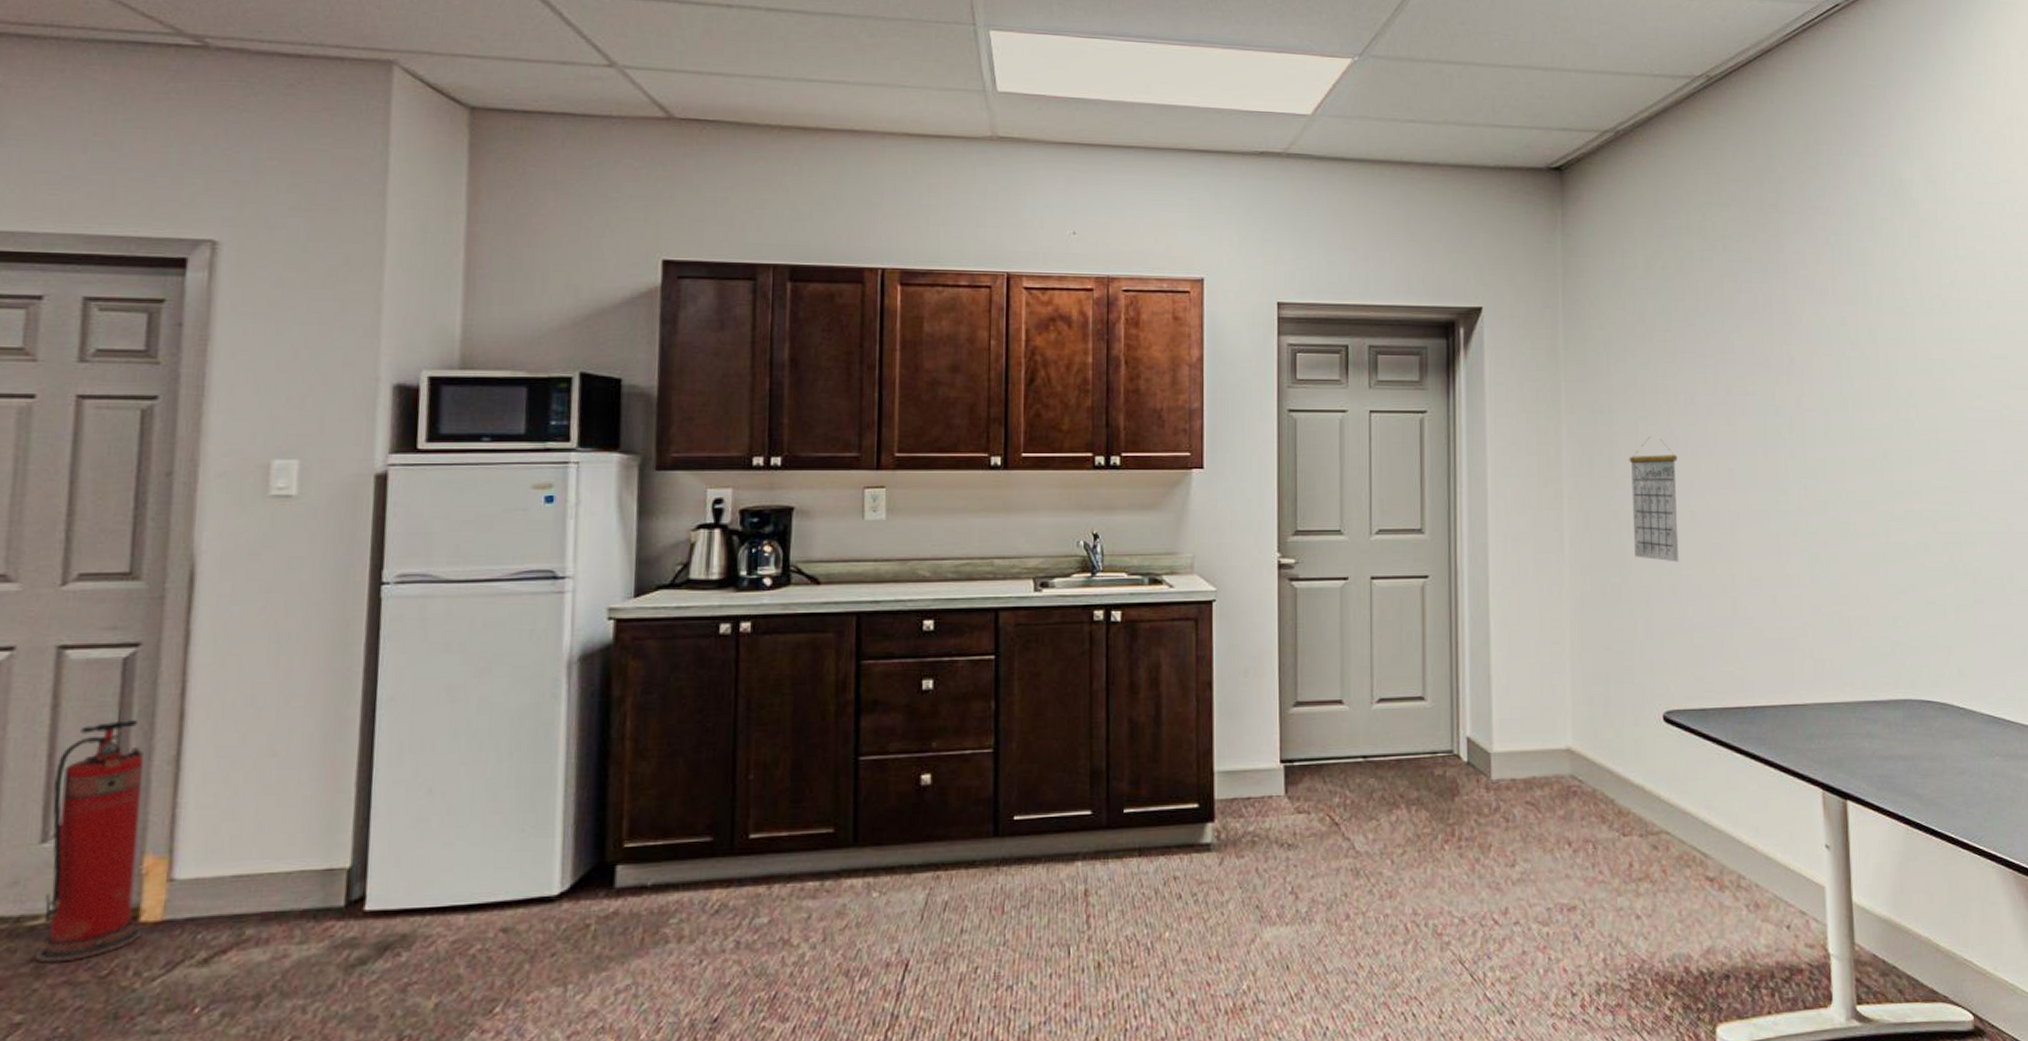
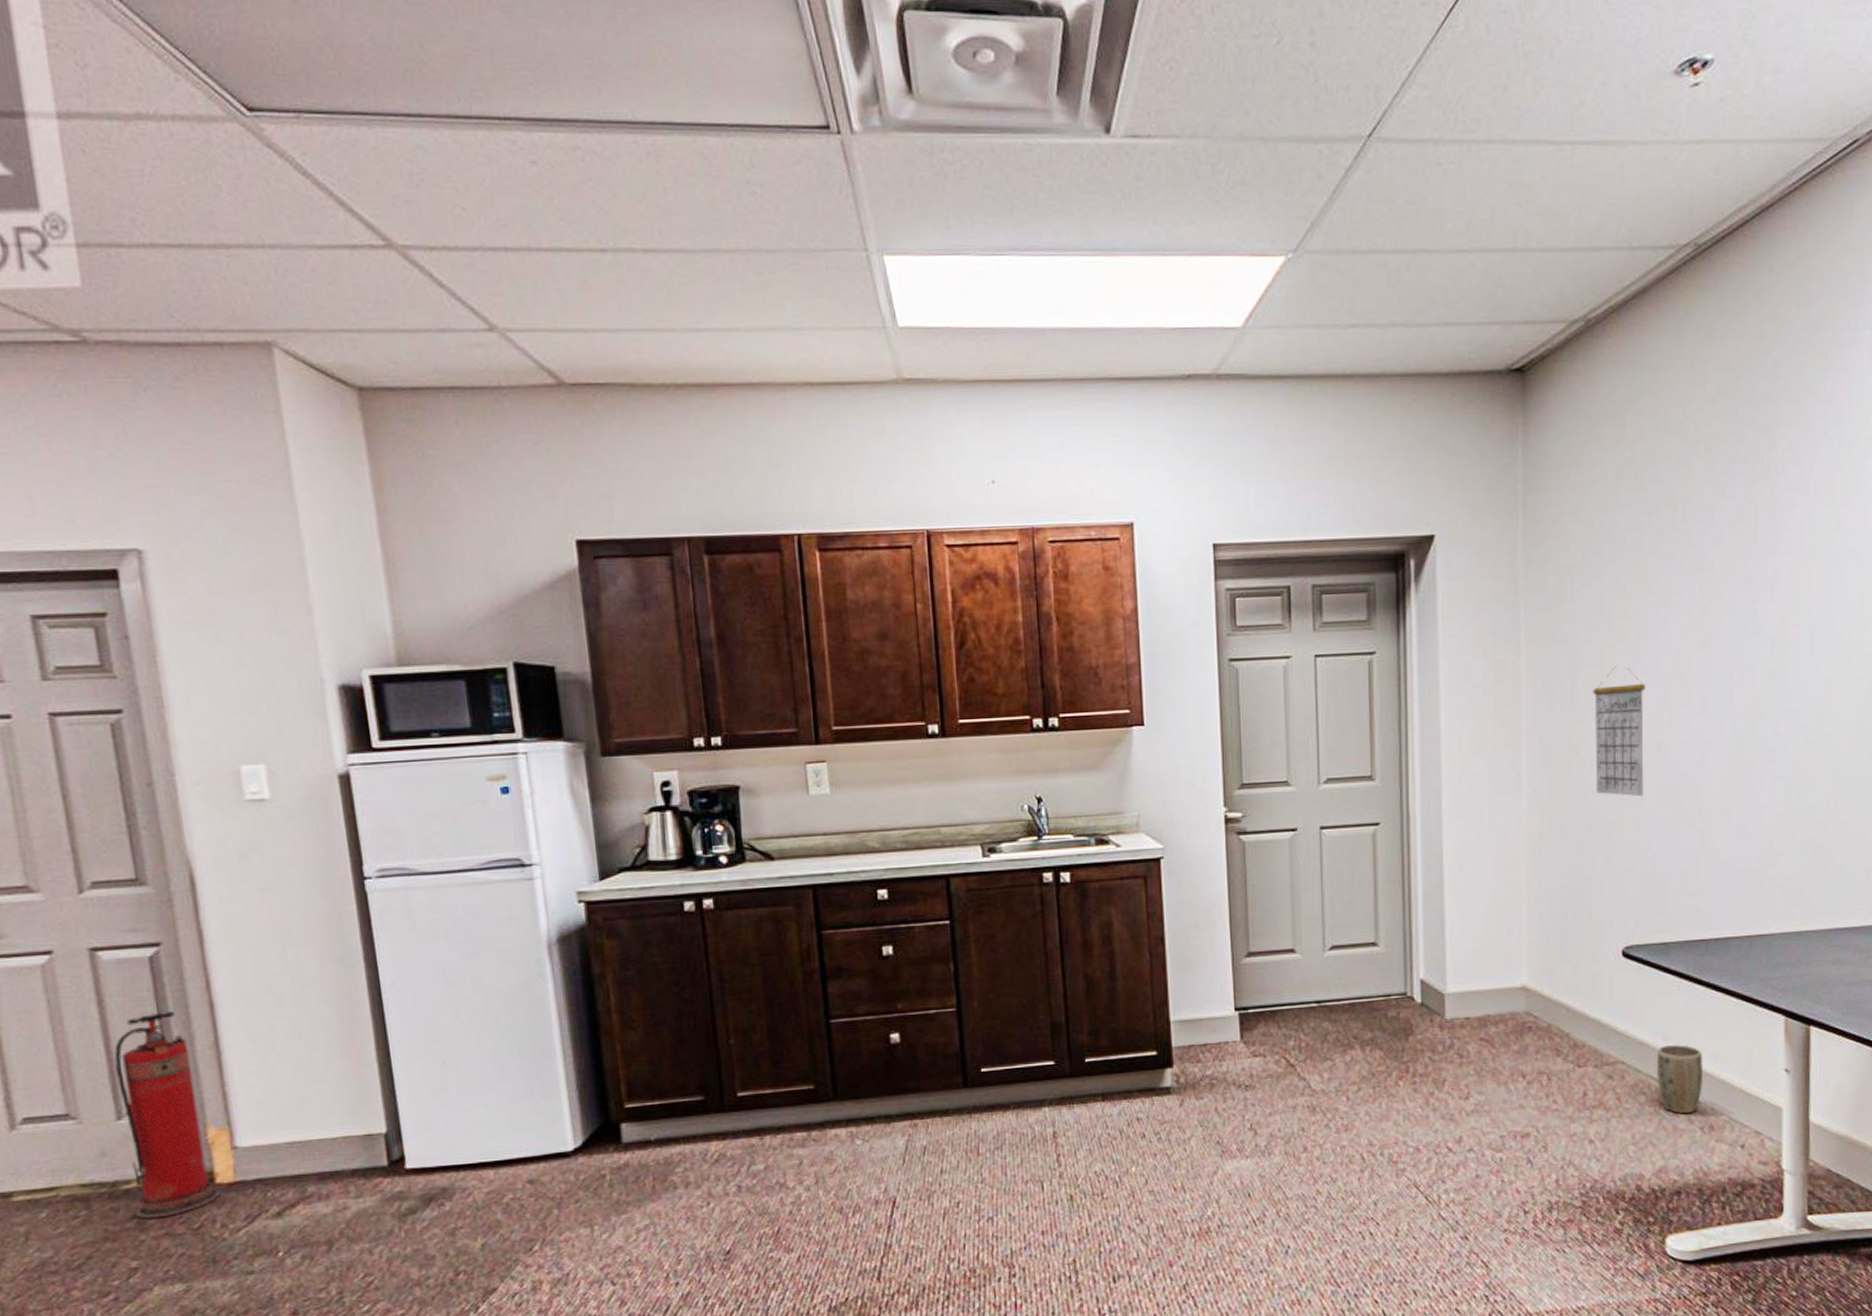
plant pot: none [1701,815,1747,890] -> present [1657,1045,1704,1114]

